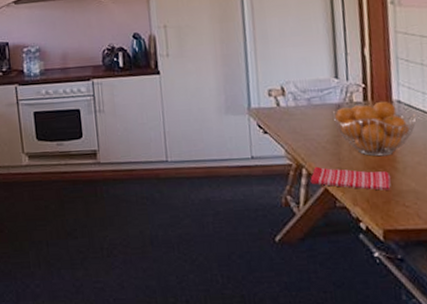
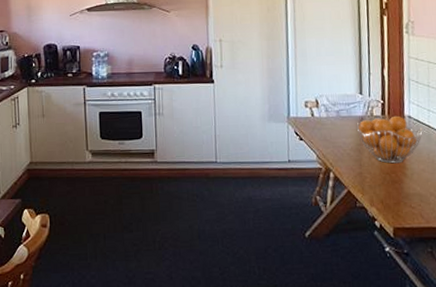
dish towel: present [310,166,392,191] -> none [336,170,402,193]

